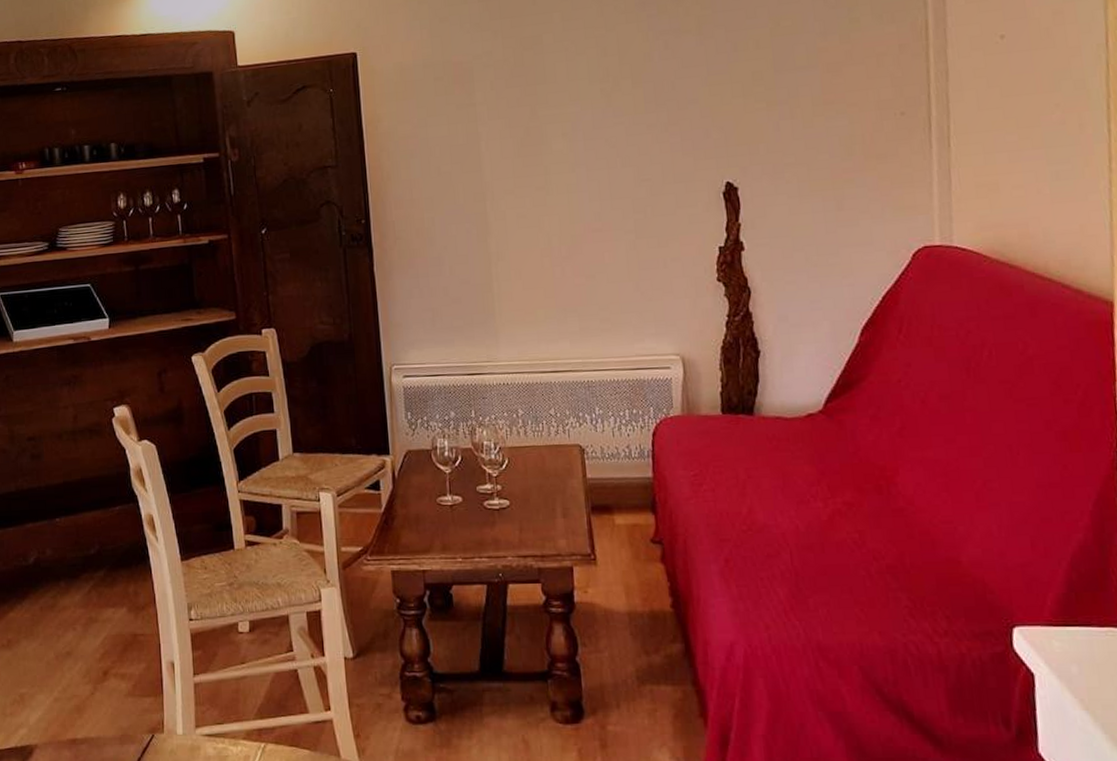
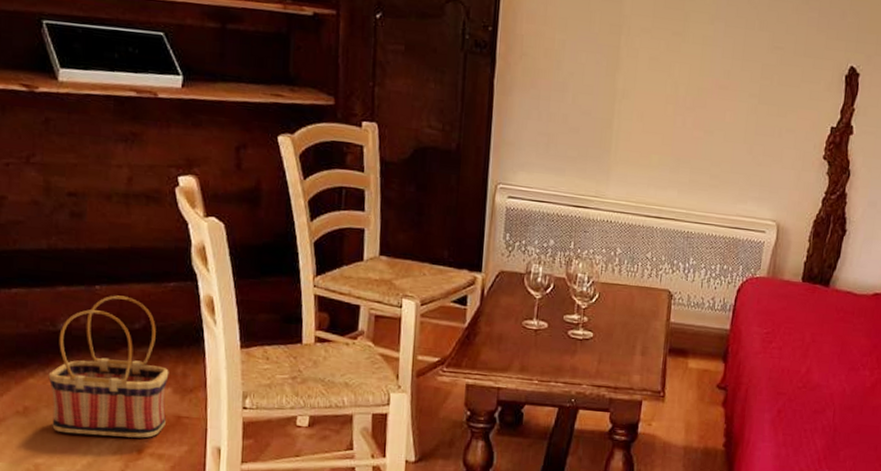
basket: none [25,525,124,662] -> present [48,295,169,438]

